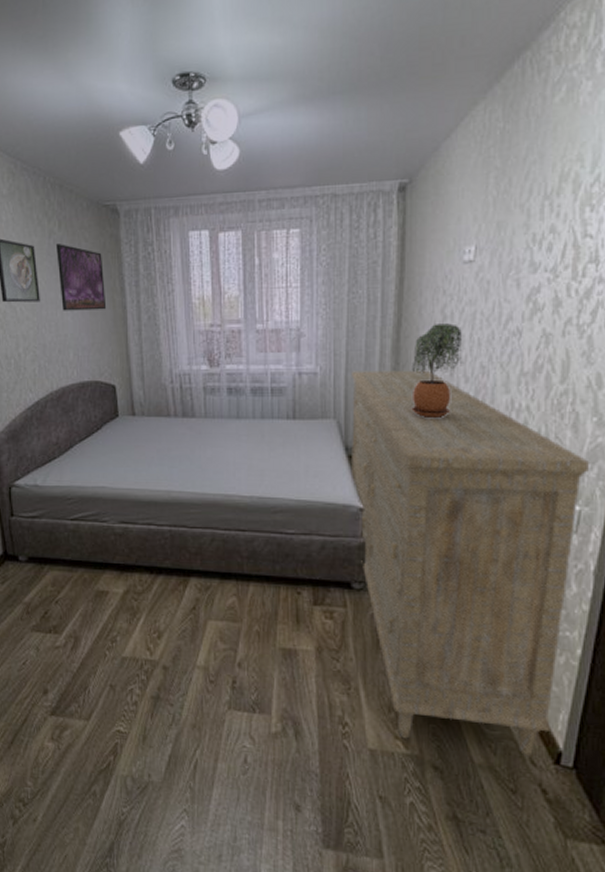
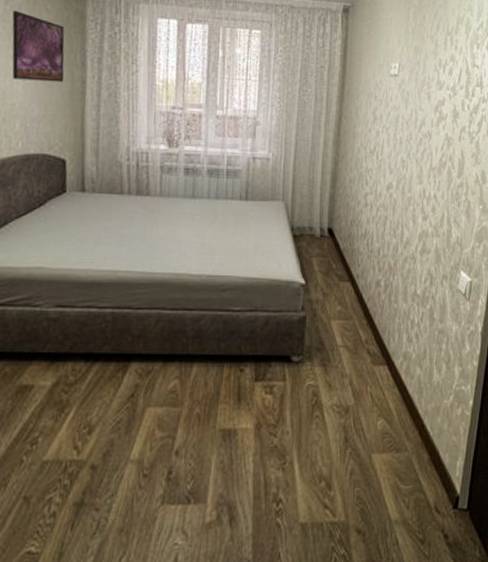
dresser: present [350,370,590,756] -> none [295,158,478,507]
potted plant: present [411,323,463,417] -> none [347,123,389,202]

